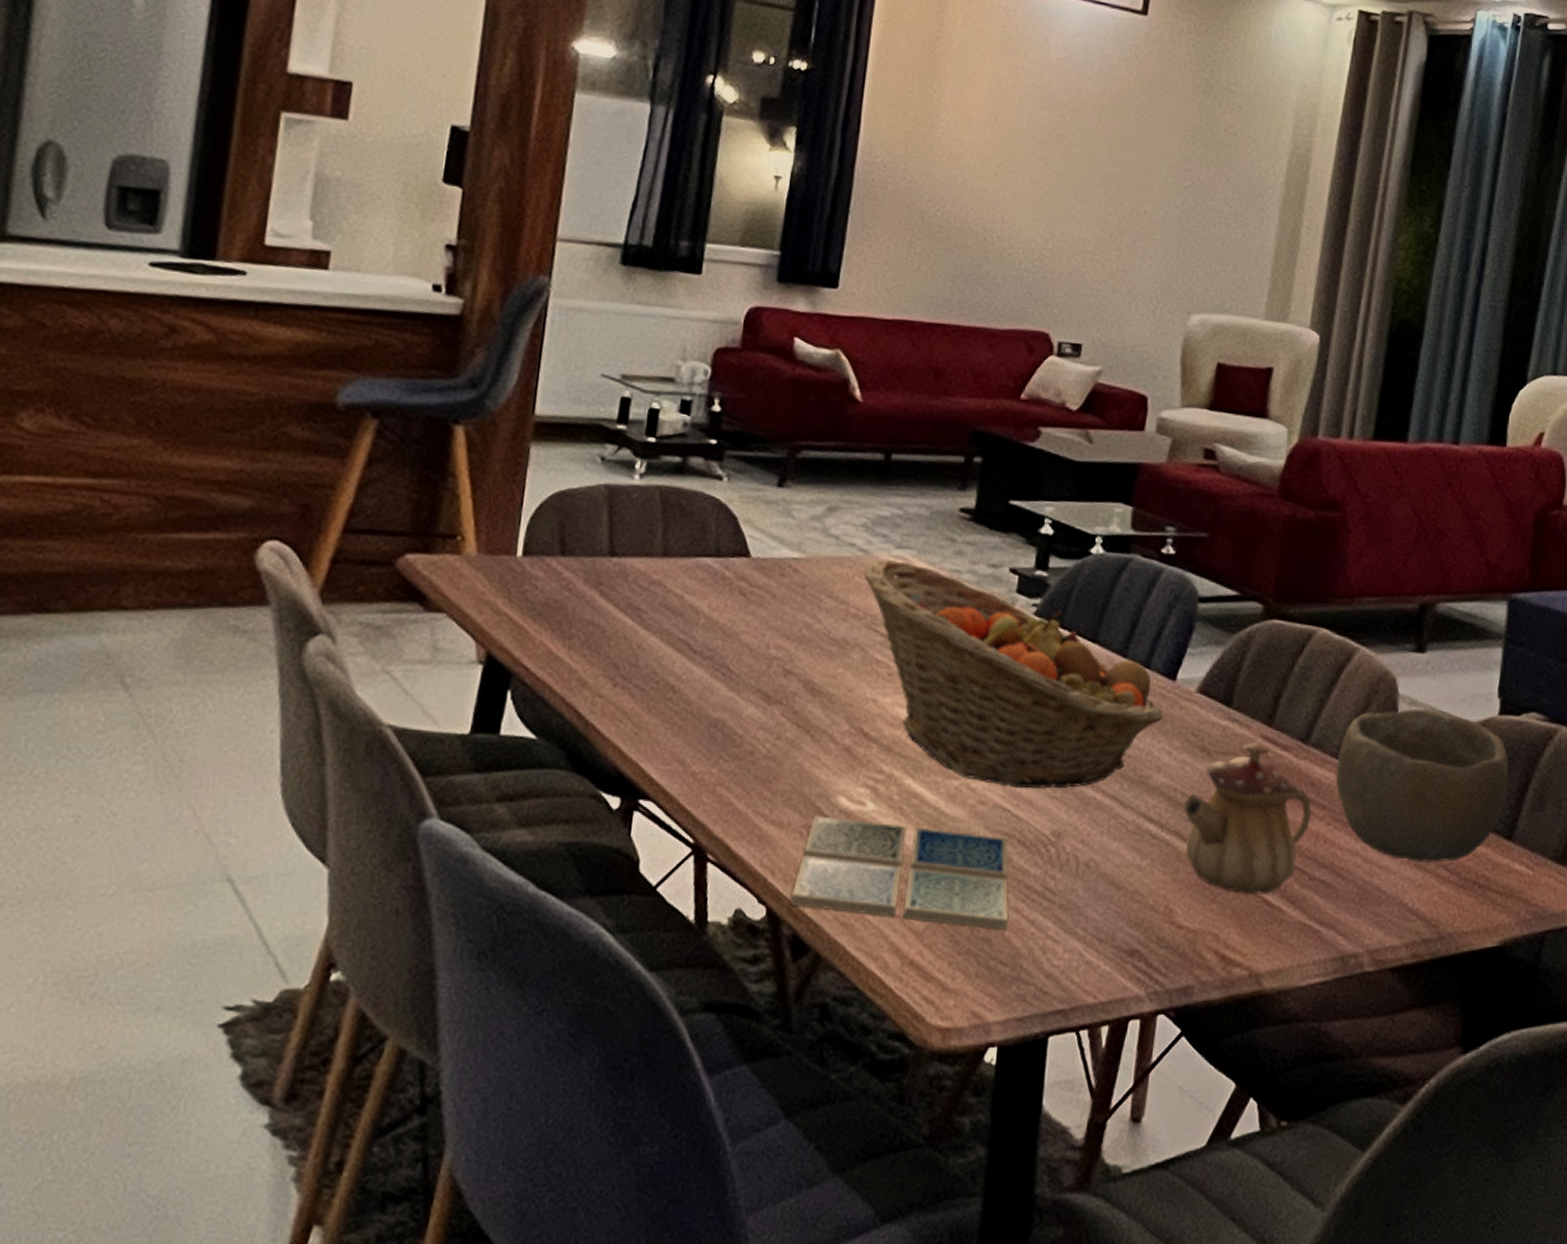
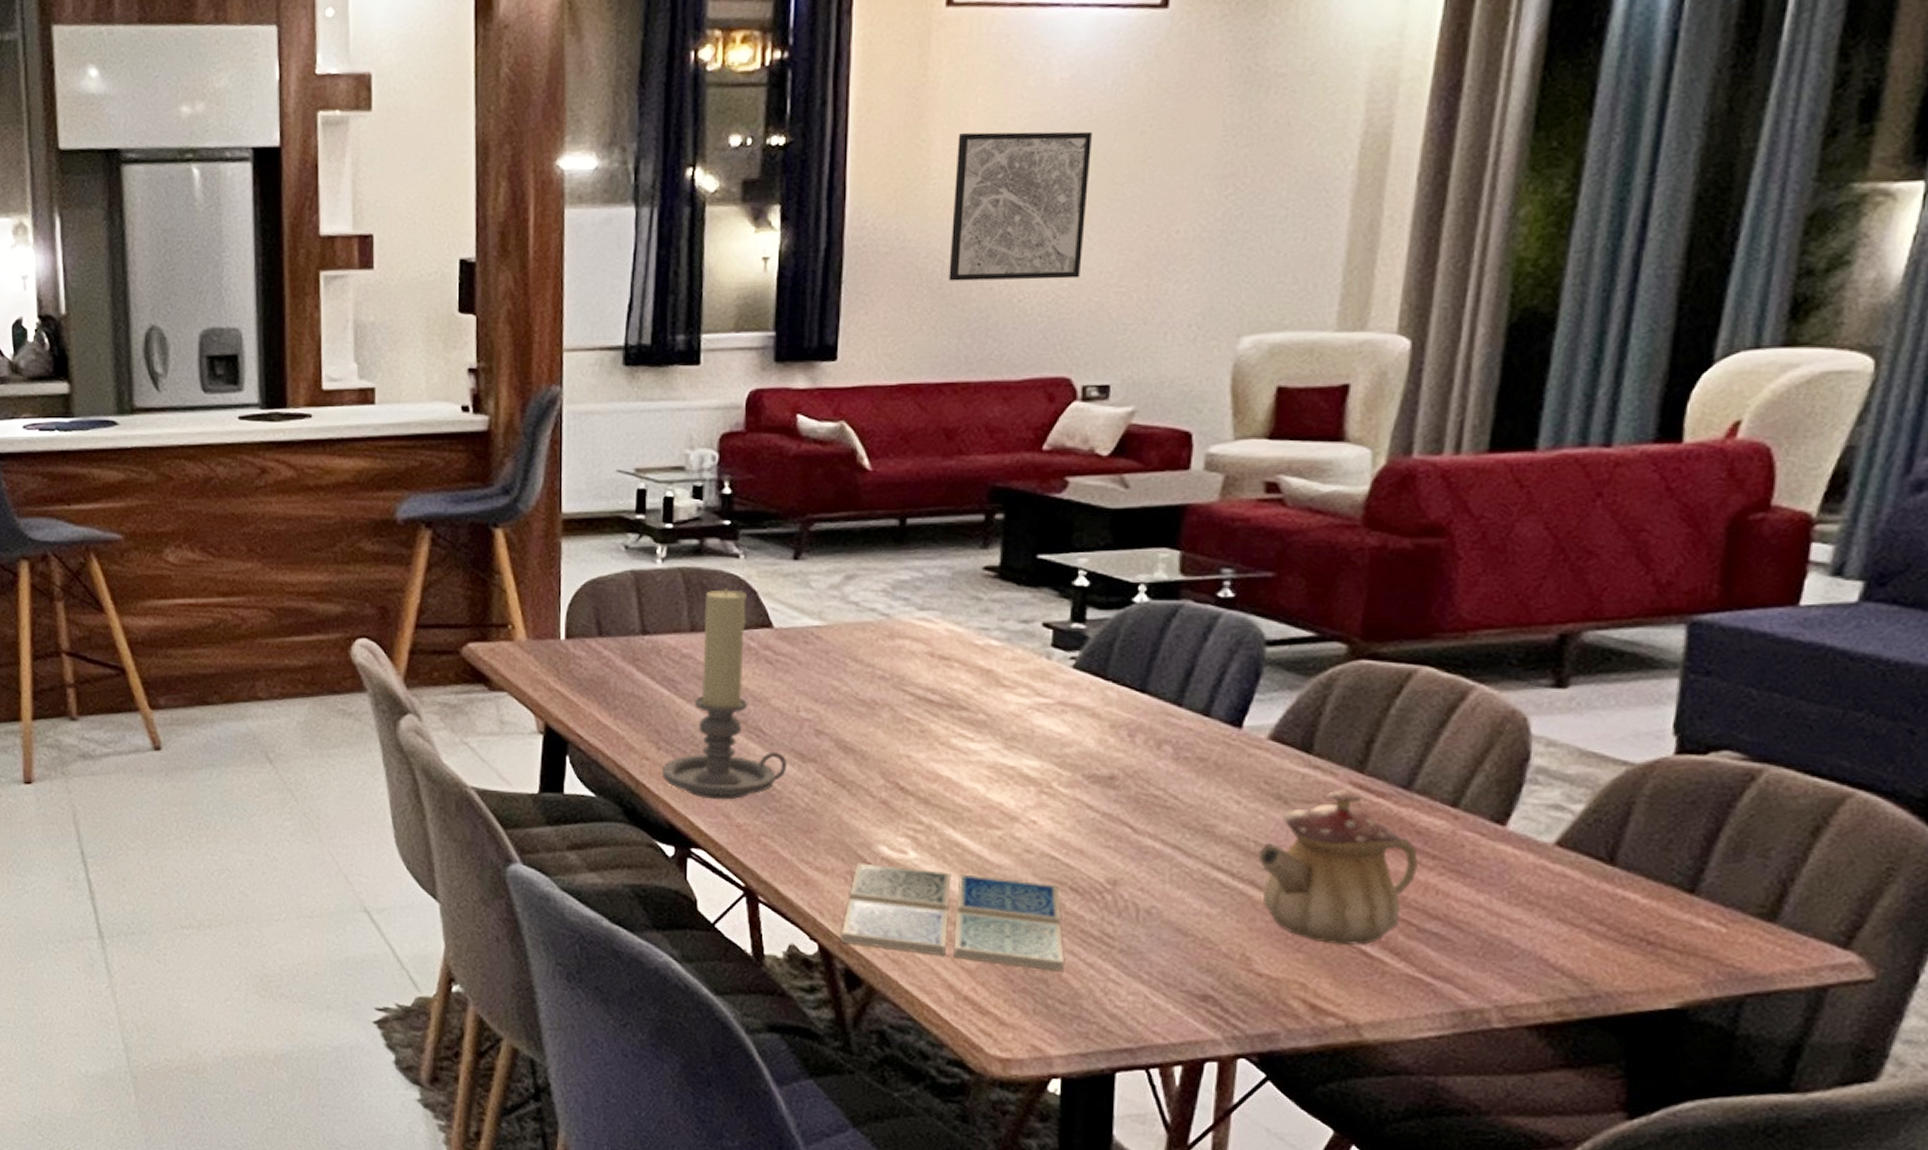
candle holder: none [615,511,752,745] -> present [662,588,788,800]
fruit basket: present [863,559,1164,789] -> none [887,621,1230,838]
wall art: none [948,91,1080,241] -> present [949,131,1092,281]
bowl: present [1335,709,1509,864] -> none [1448,751,1690,918]

